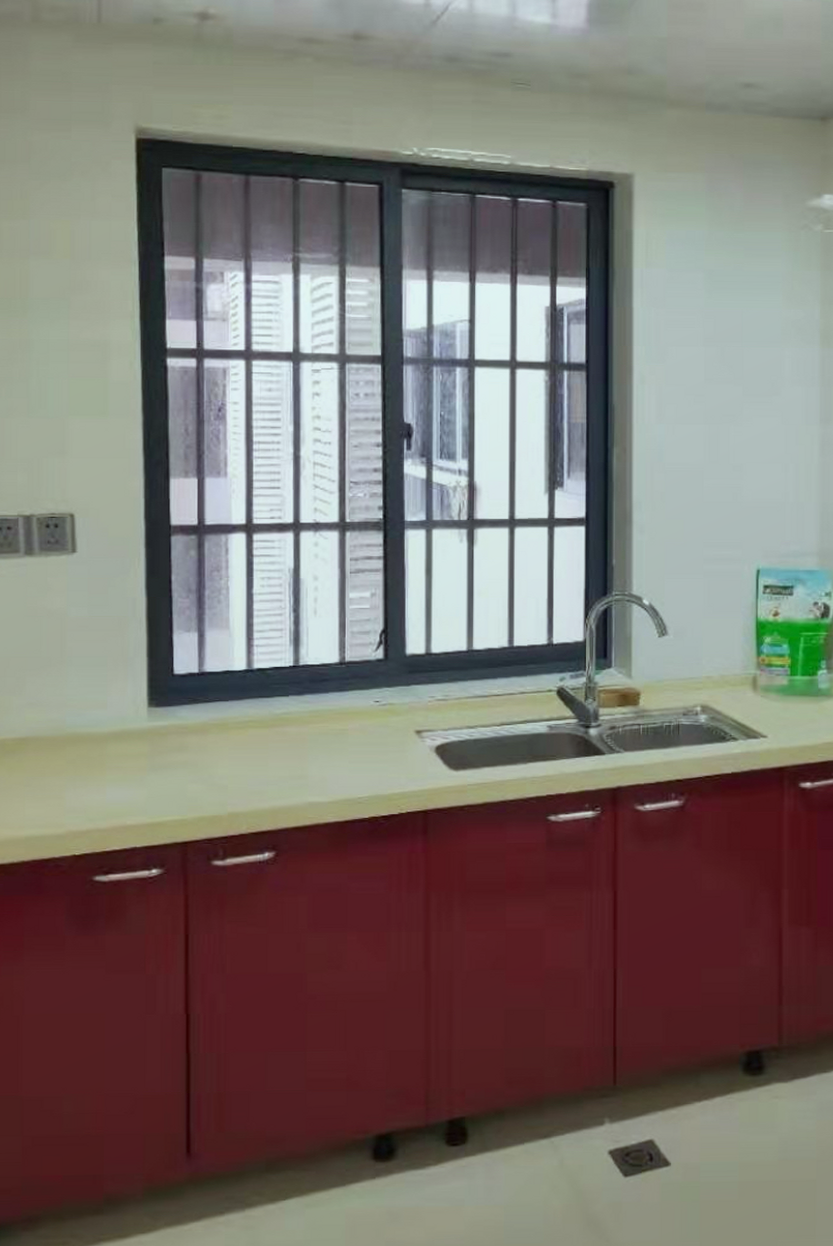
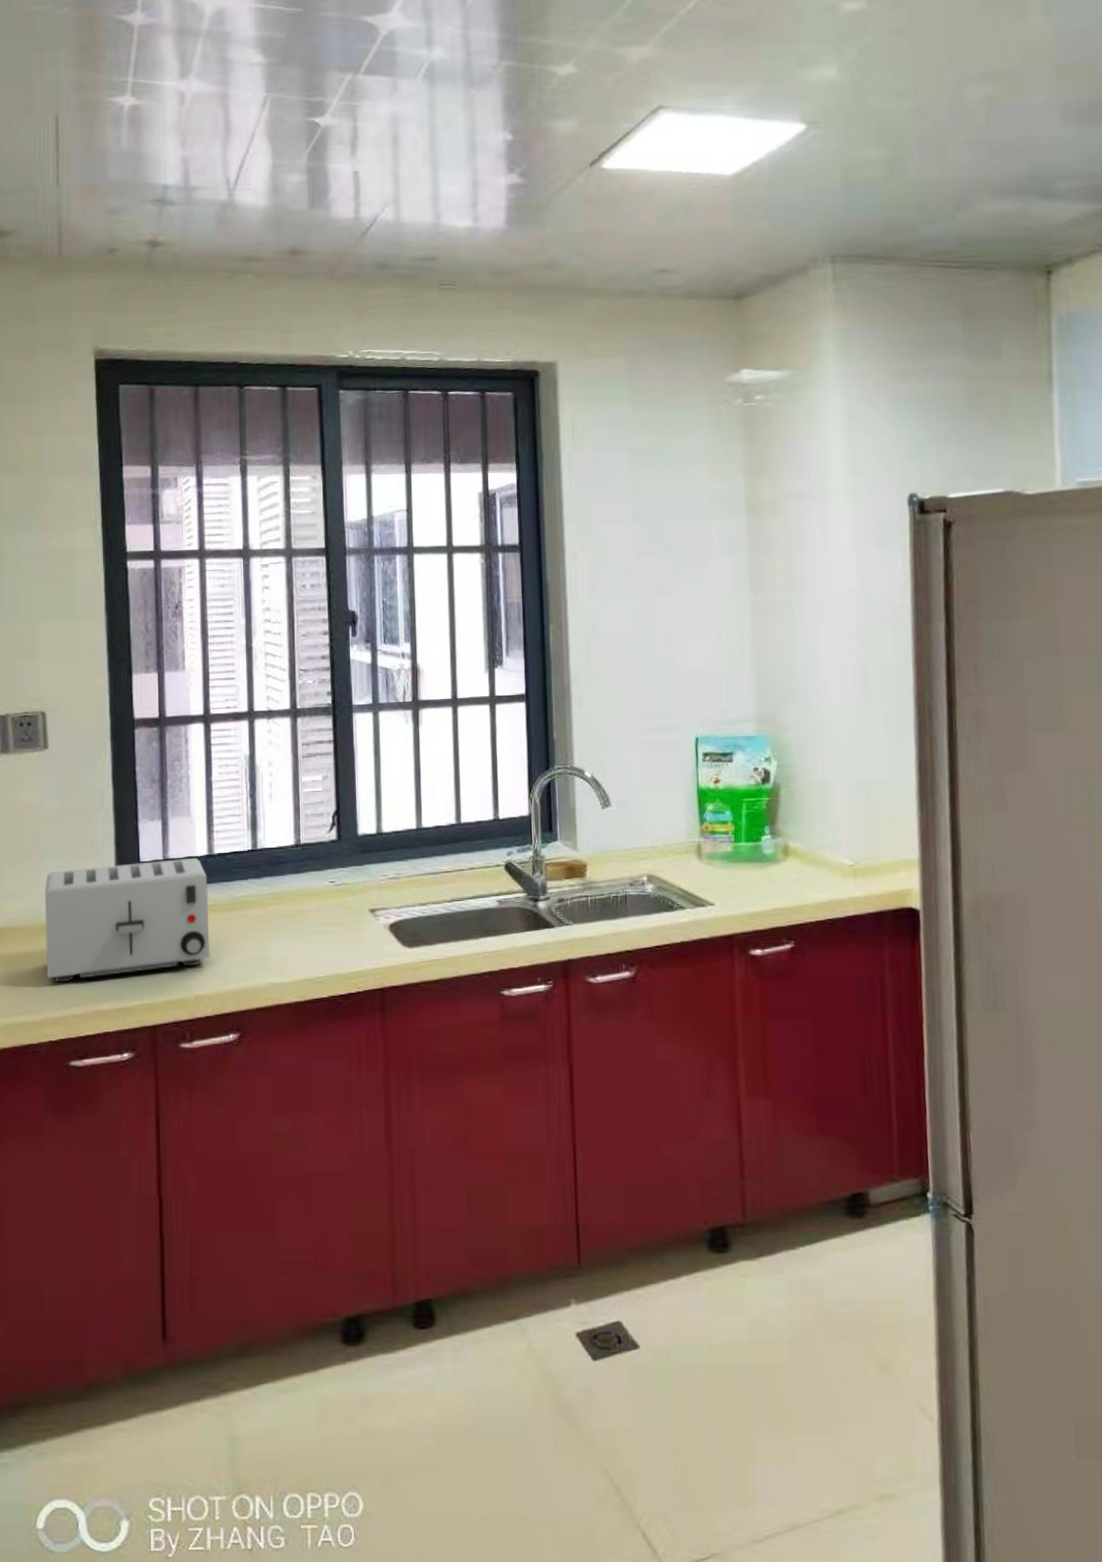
toaster: none [69,672,247,796] -> present [44,857,210,983]

